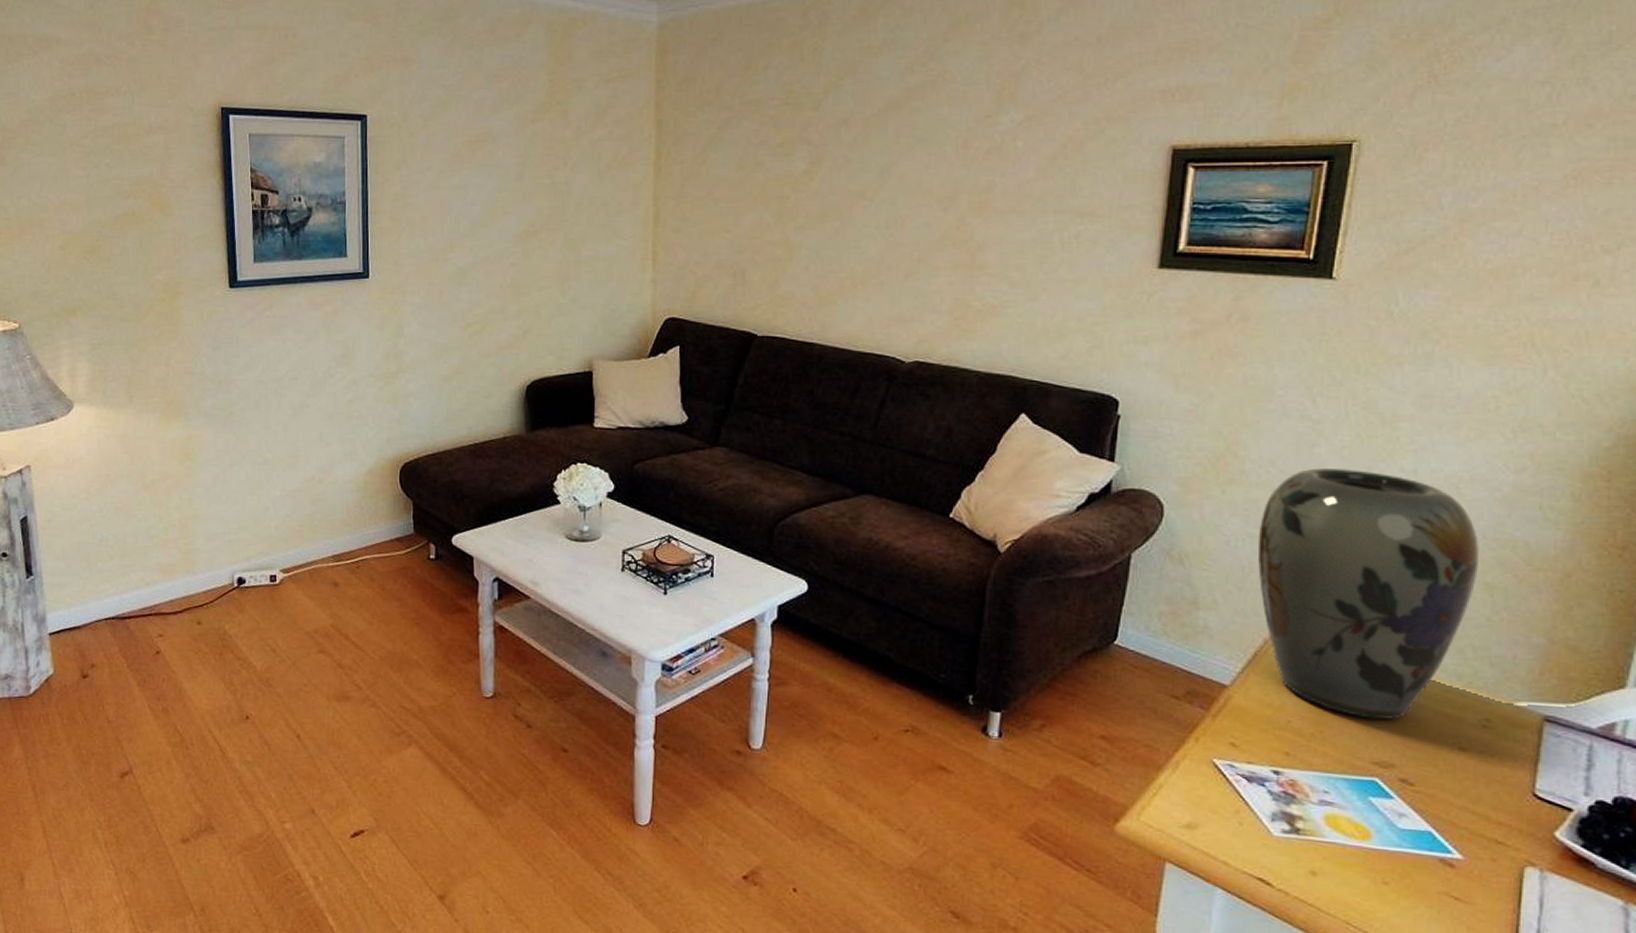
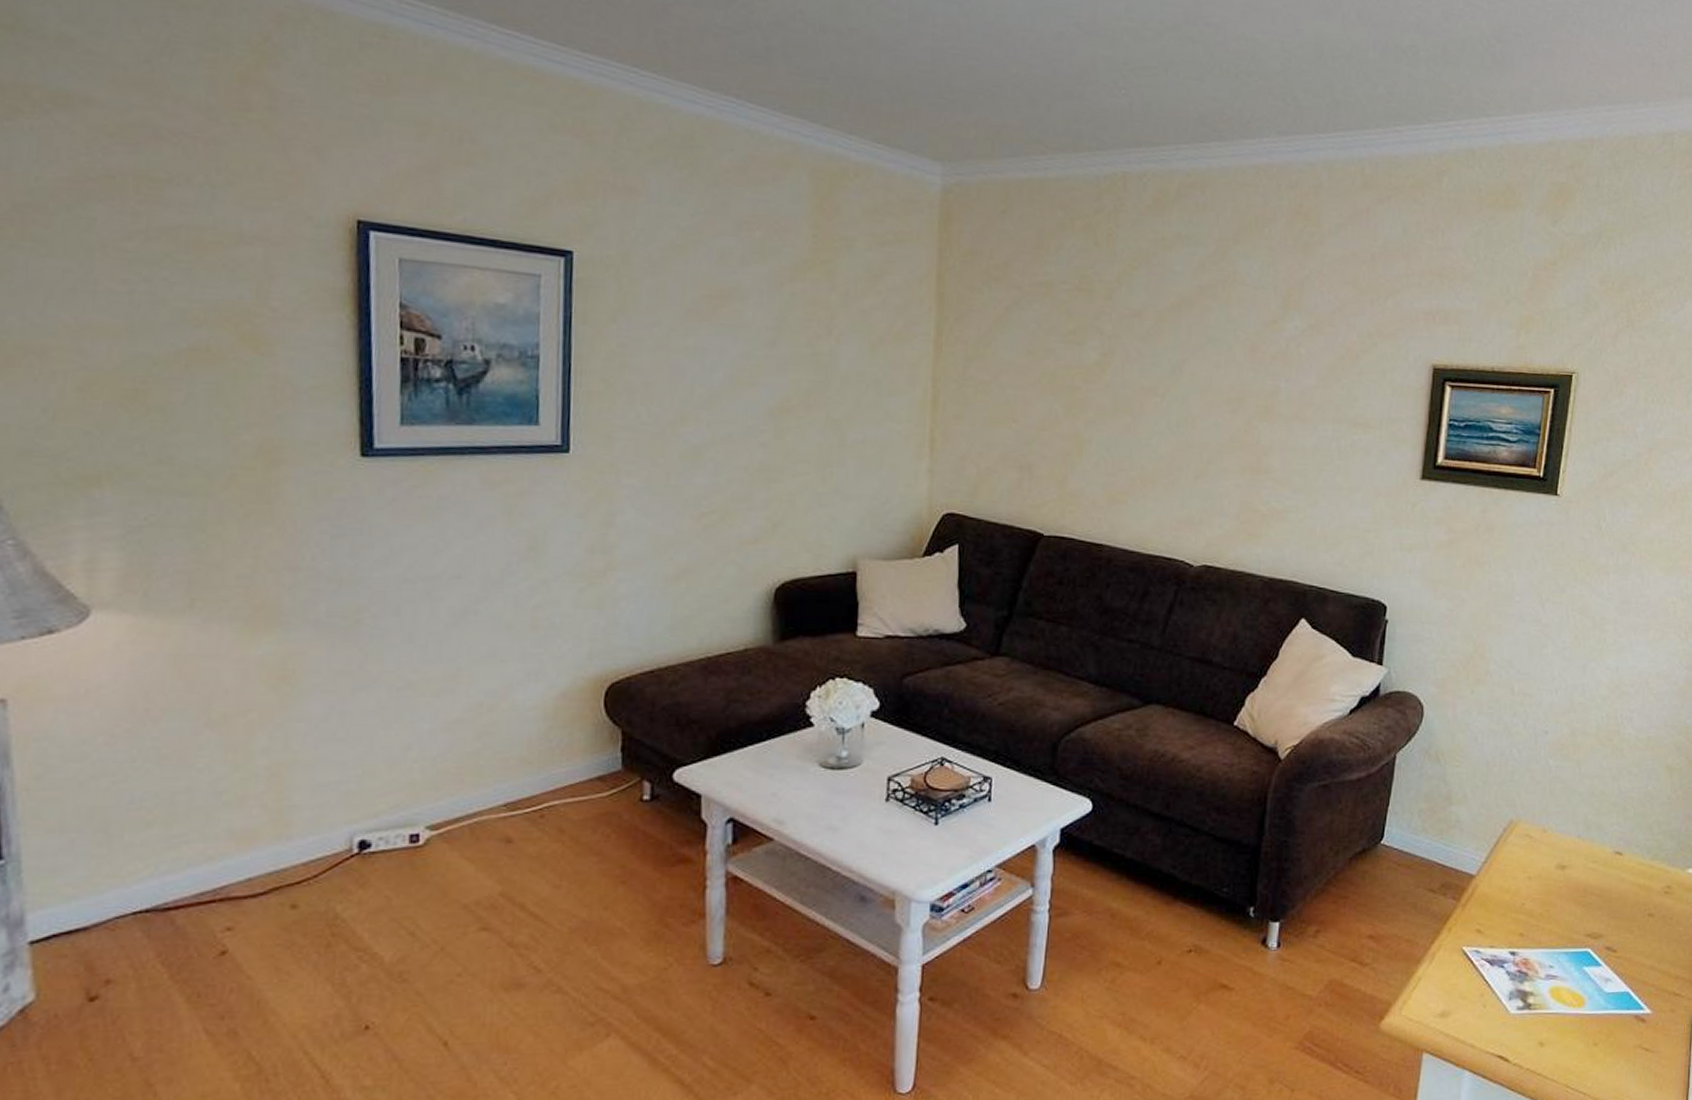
vase: present [1257,468,1479,721] -> none [1499,668,1662,895]

